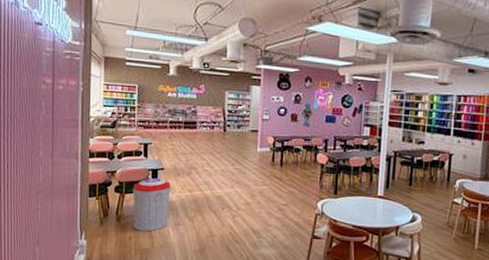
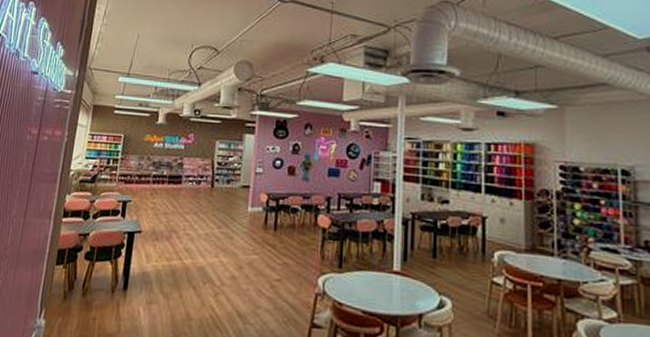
trash can: present [132,177,171,232] -> none [100,242,147,311]

